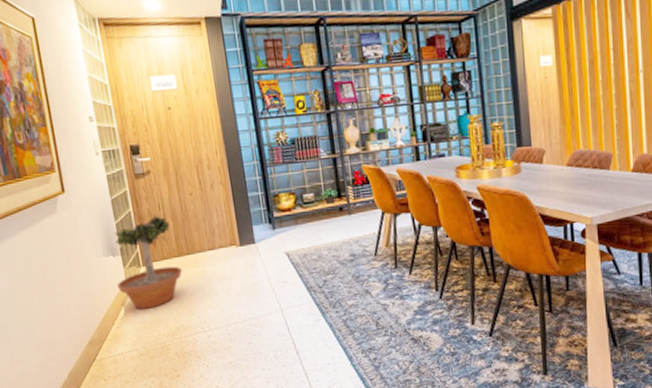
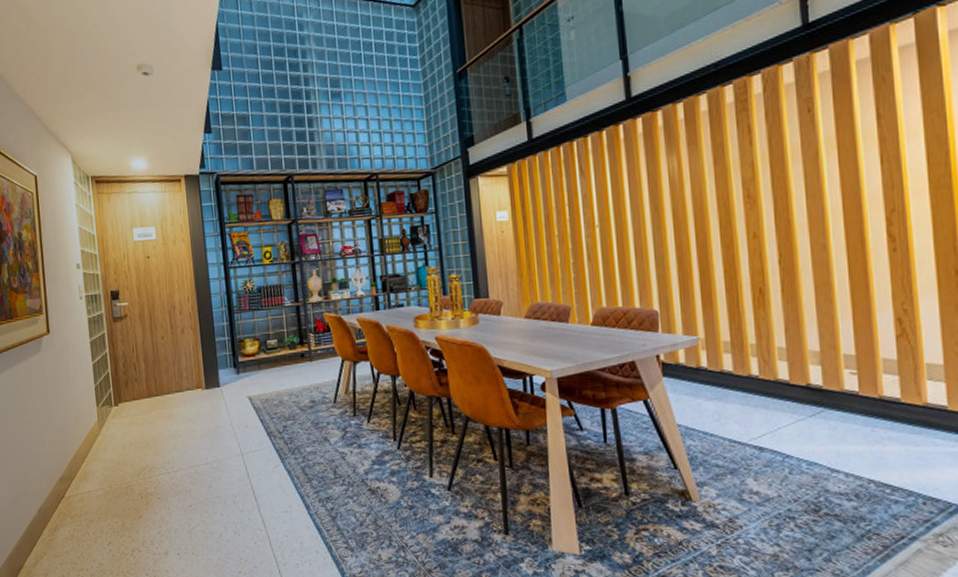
potted tree: present [114,213,182,310] -> none [89,354,150,449]

